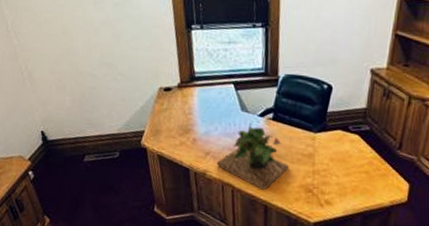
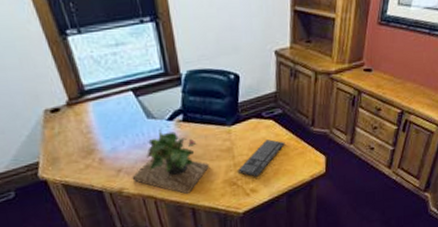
keyboard: none [315,154,368,189] -> present [237,139,285,177]

